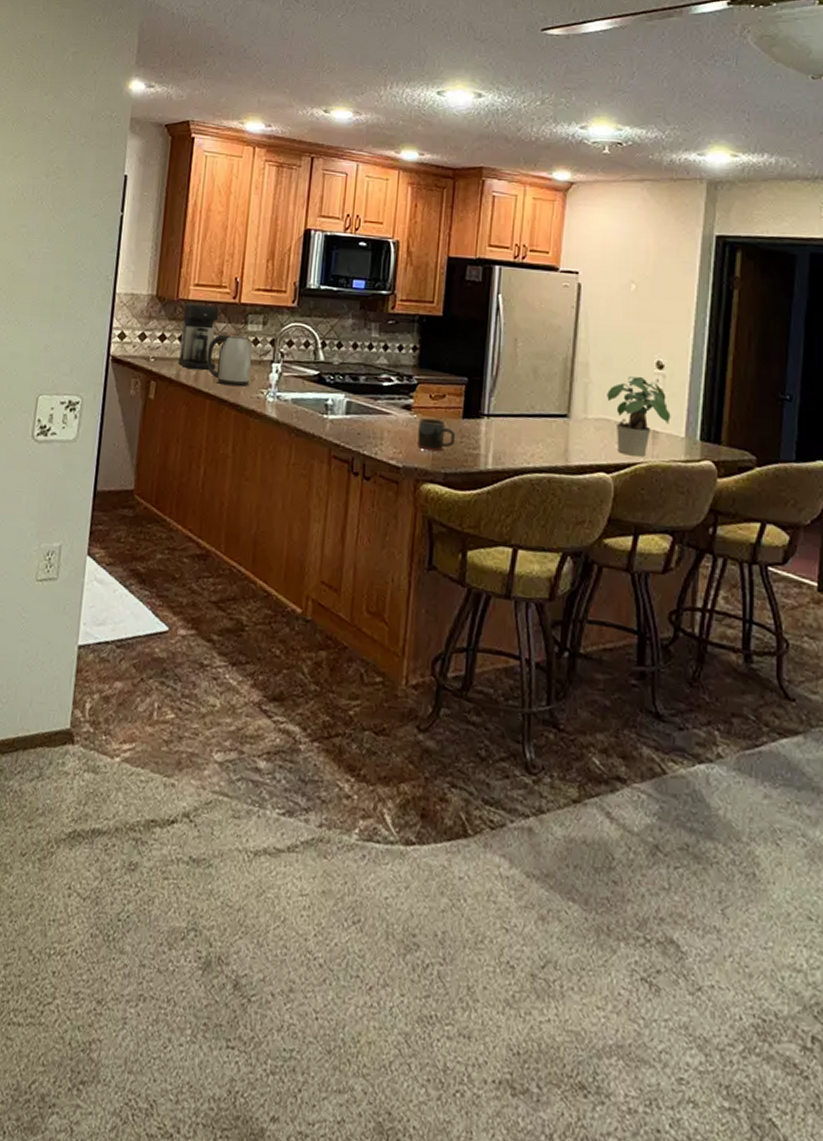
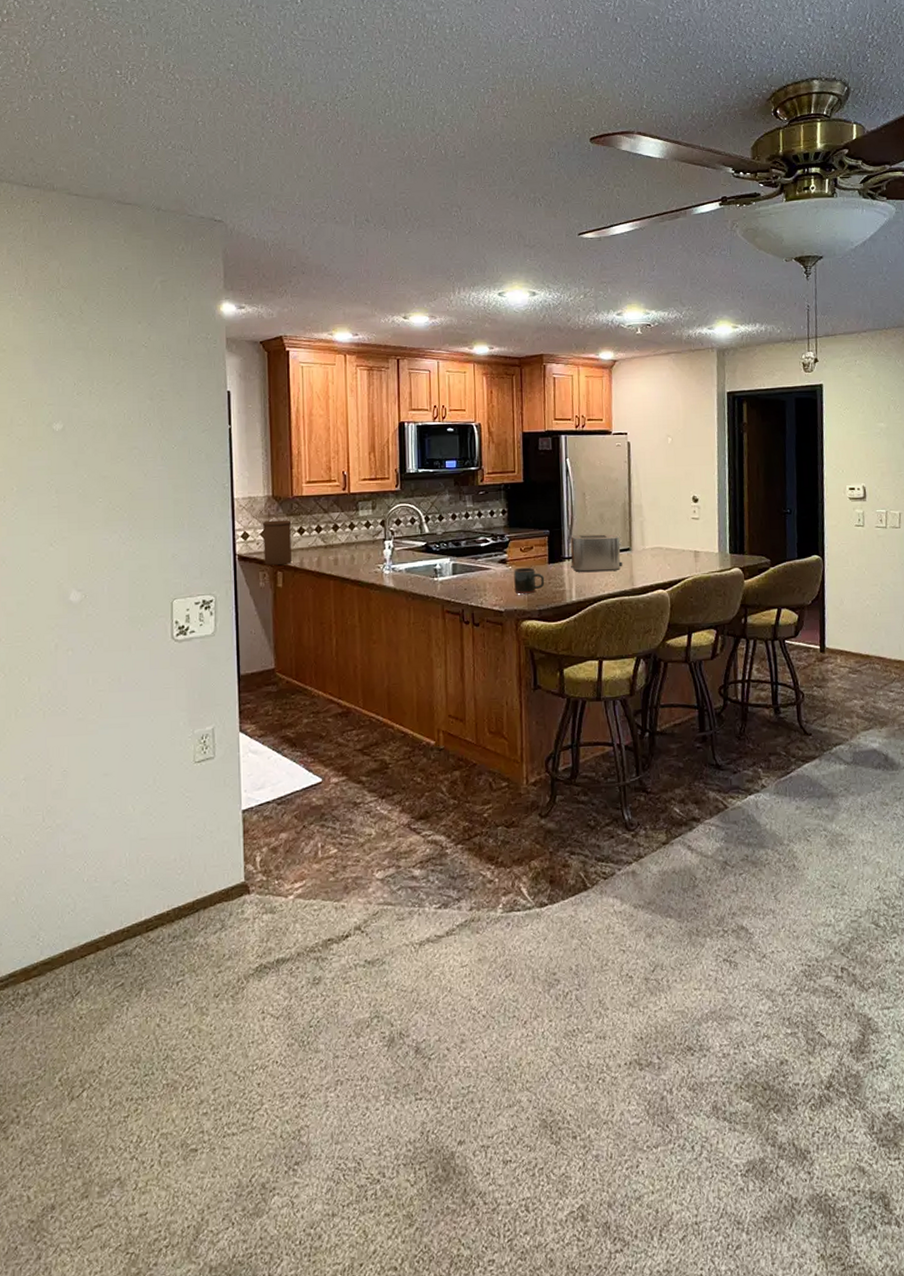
canister: none [138,322,173,374] -> present [262,520,292,565]
coffee maker: present [179,302,220,370] -> none [300,497,335,557]
kettle: present [206,333,254,387] -> none [325,519,367,566]
toaster: none [490,387,558,441] -> present [570,534,623,573]
potted plant: present [607,376,671,457] -> none [658,510,707,573]

